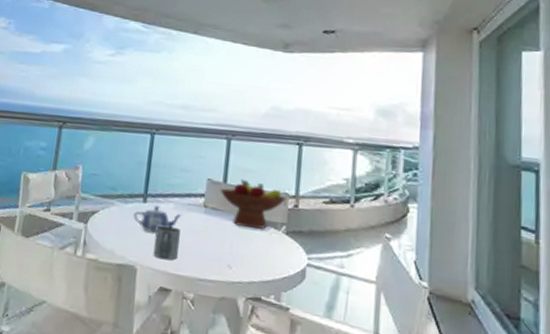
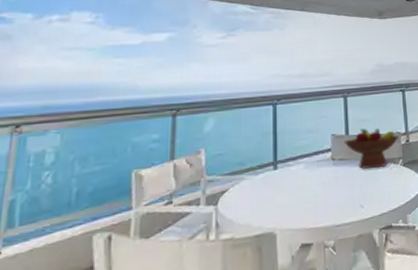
teapot: present [133,205,182,233] -> none [266,169,313,196]
mug: present [153,225,180,261] -> none [290,184,314,219]

